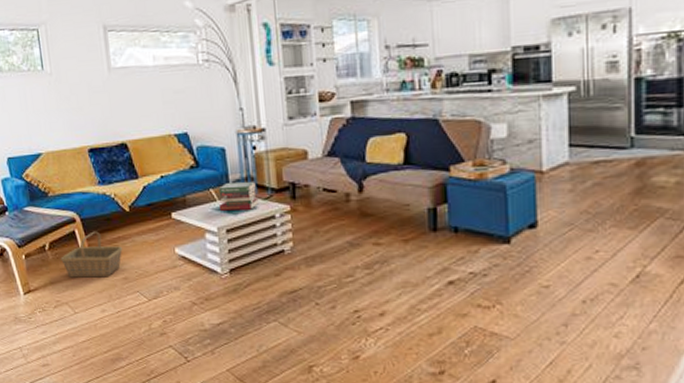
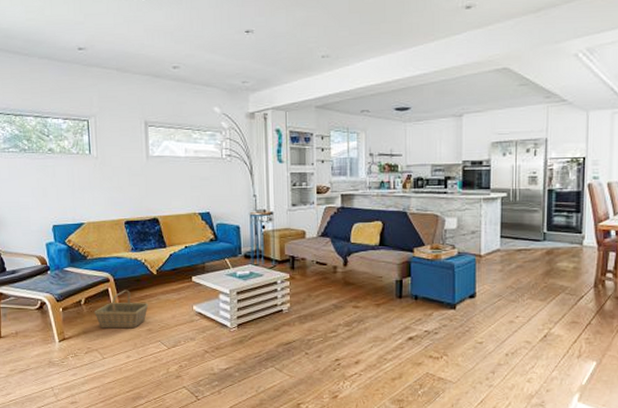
books: present [218,182,259,211] -> none [231,254,265,276]

